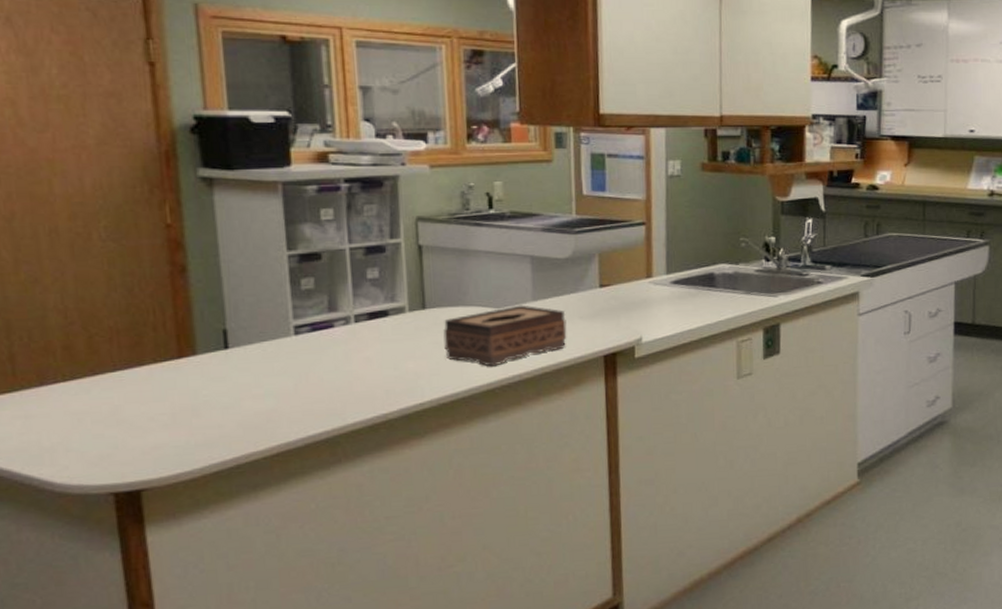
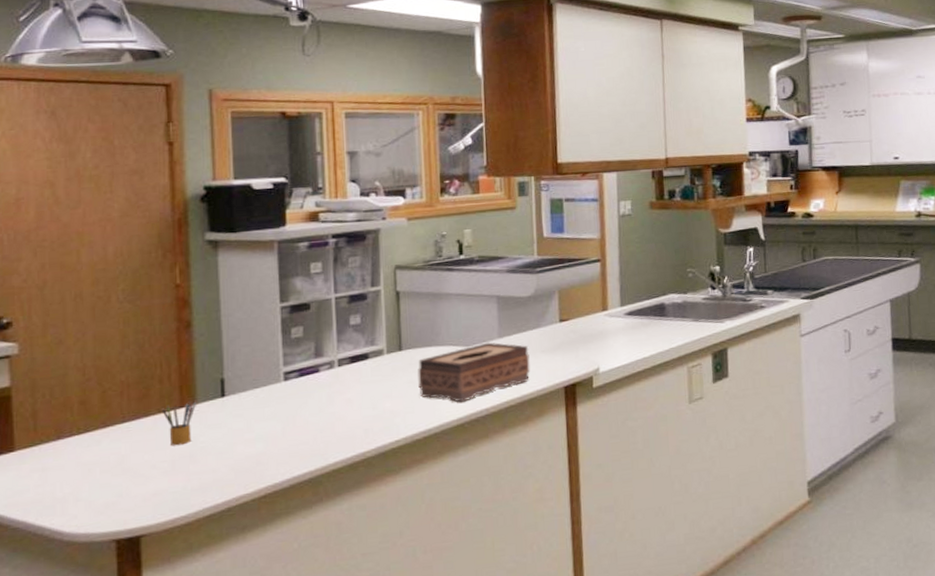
pencil box: none [157,350,198,399] -> present [161,399,197,446]

